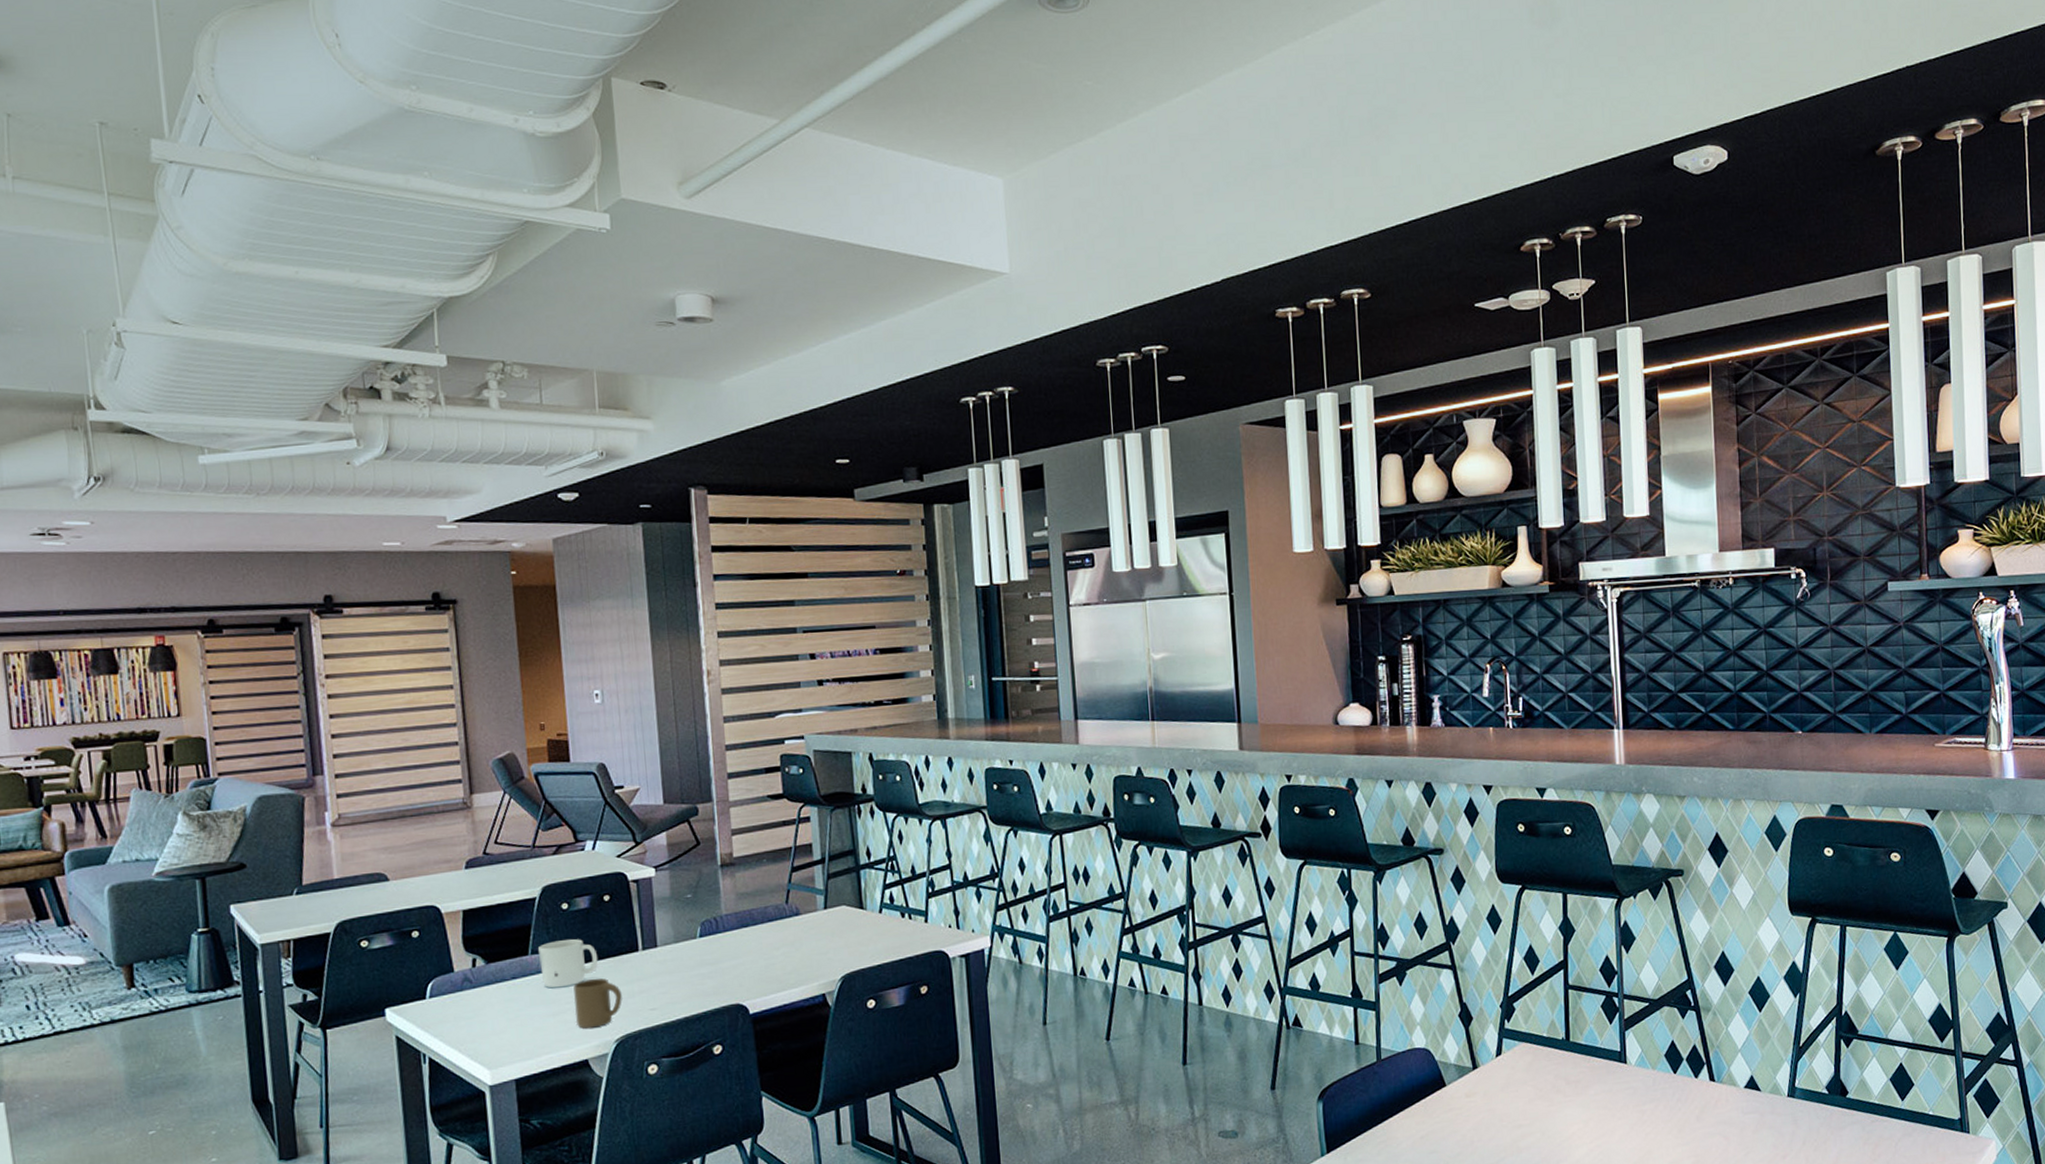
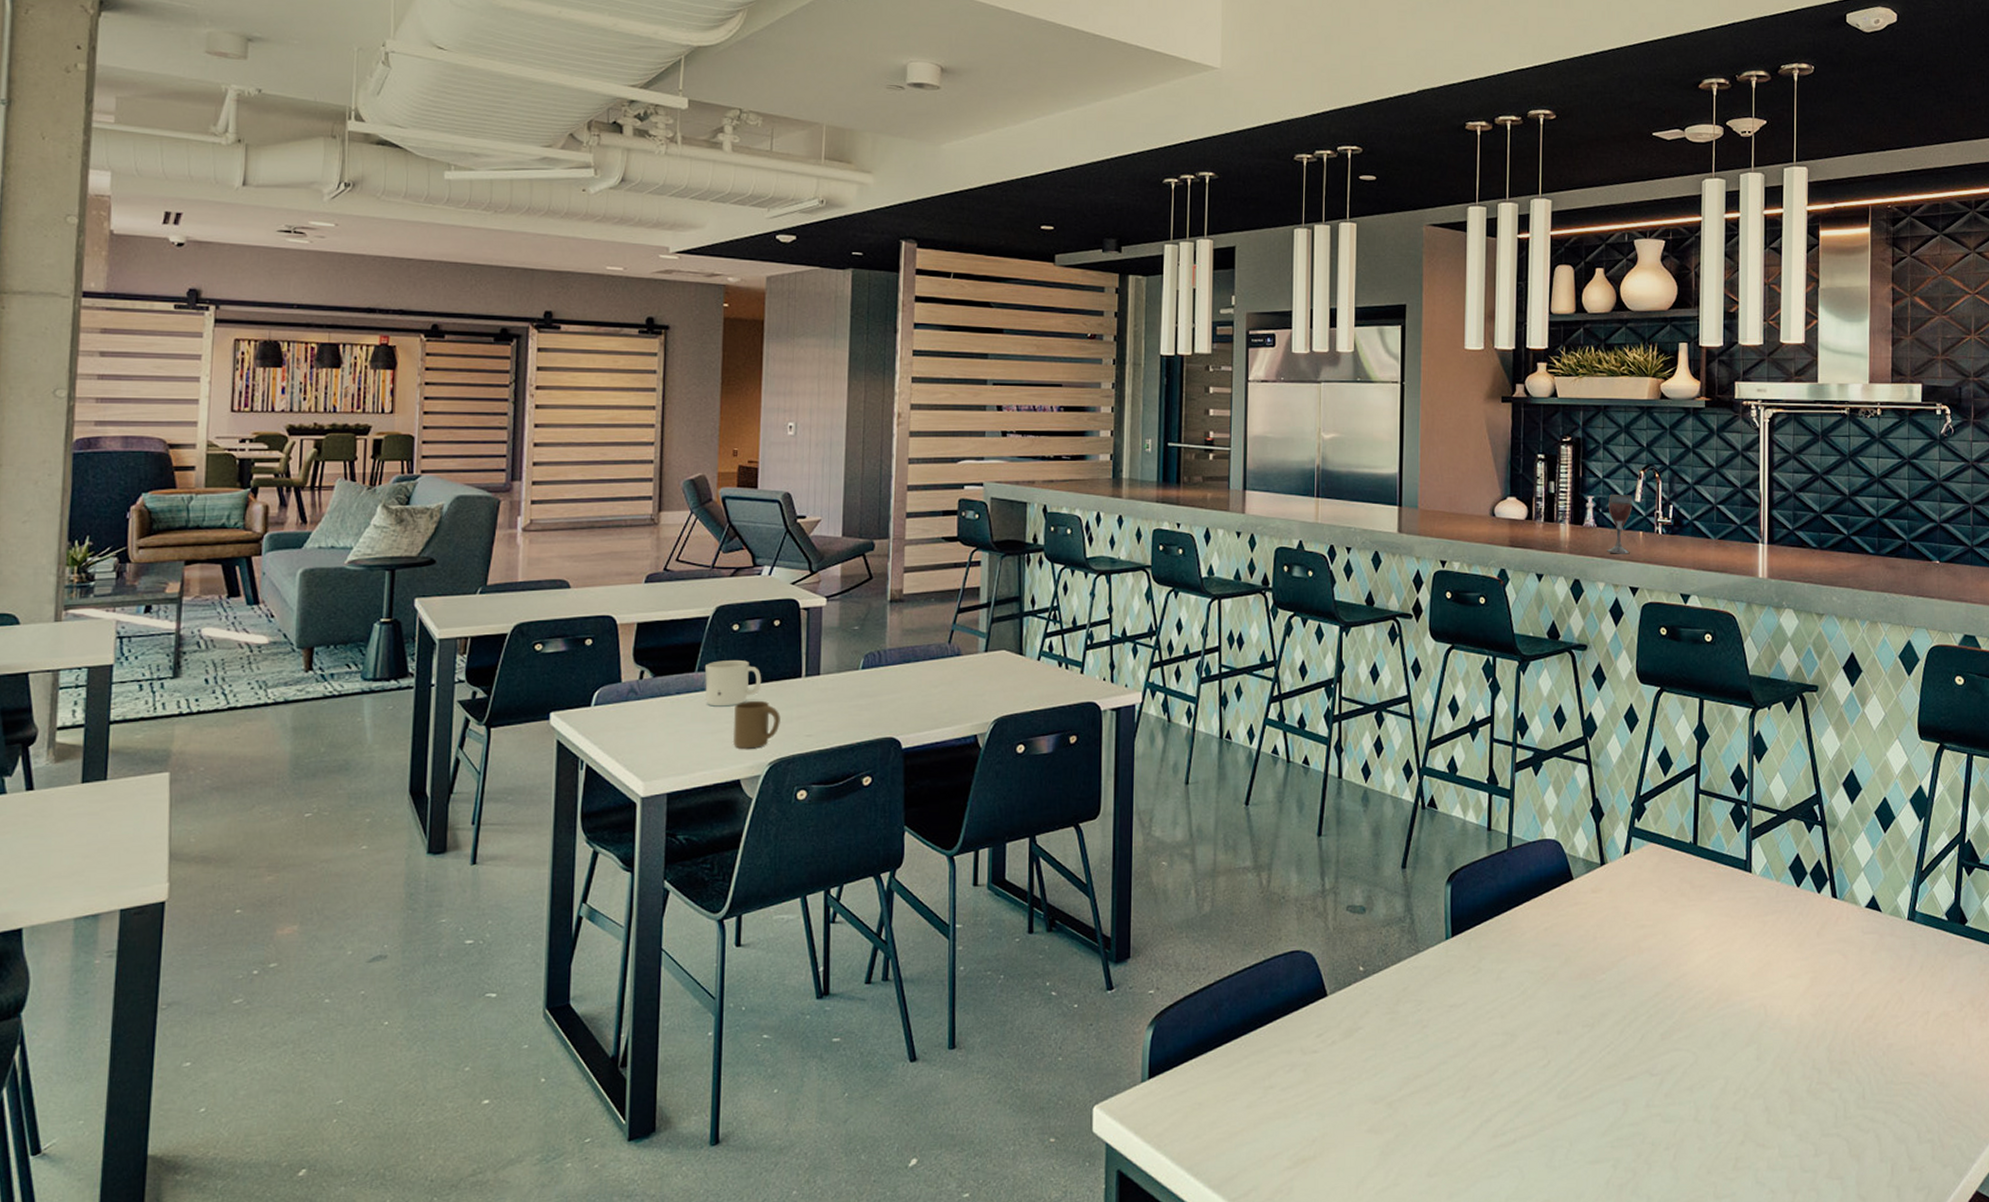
cup: none [1455,690,1481,753] -> present [1607,493,1632,554]

